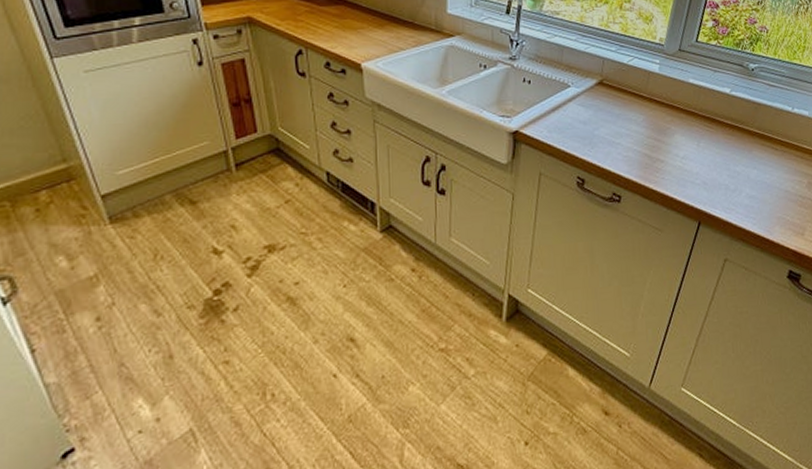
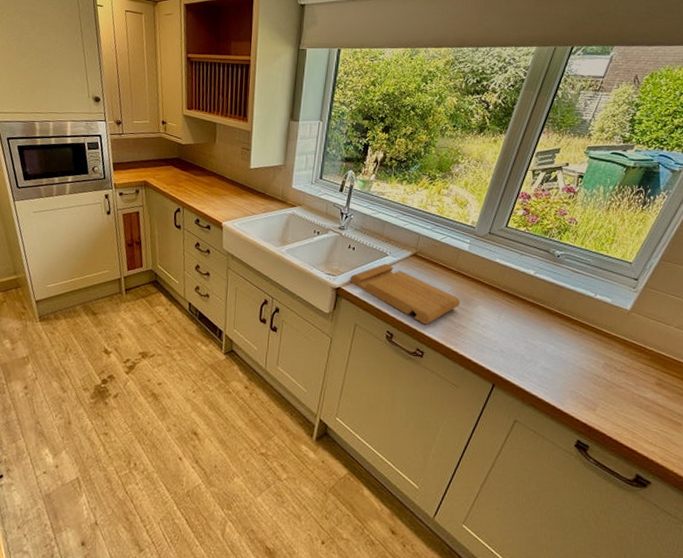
cutting board: none [528,97,655,164] -> present [350,264,460,325]

